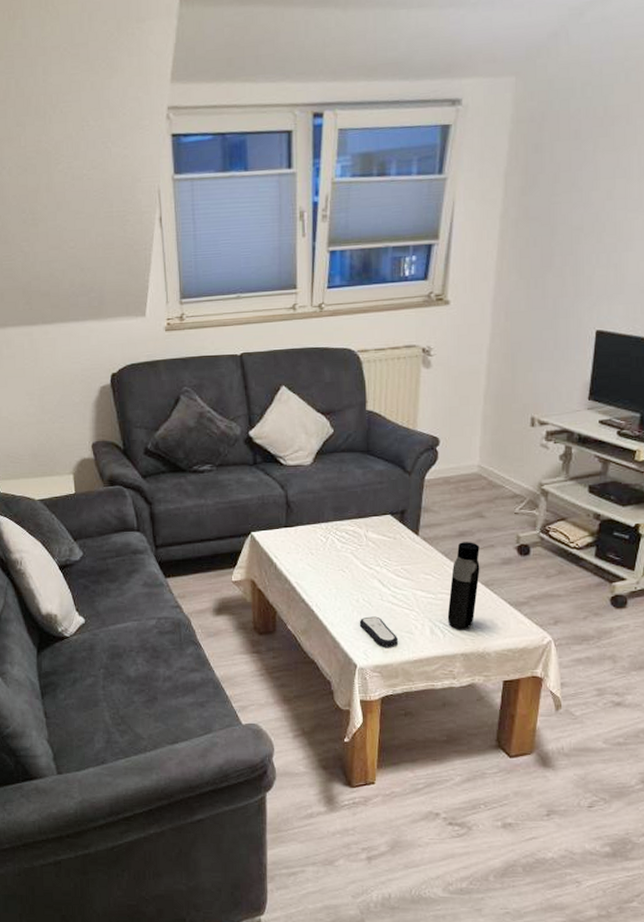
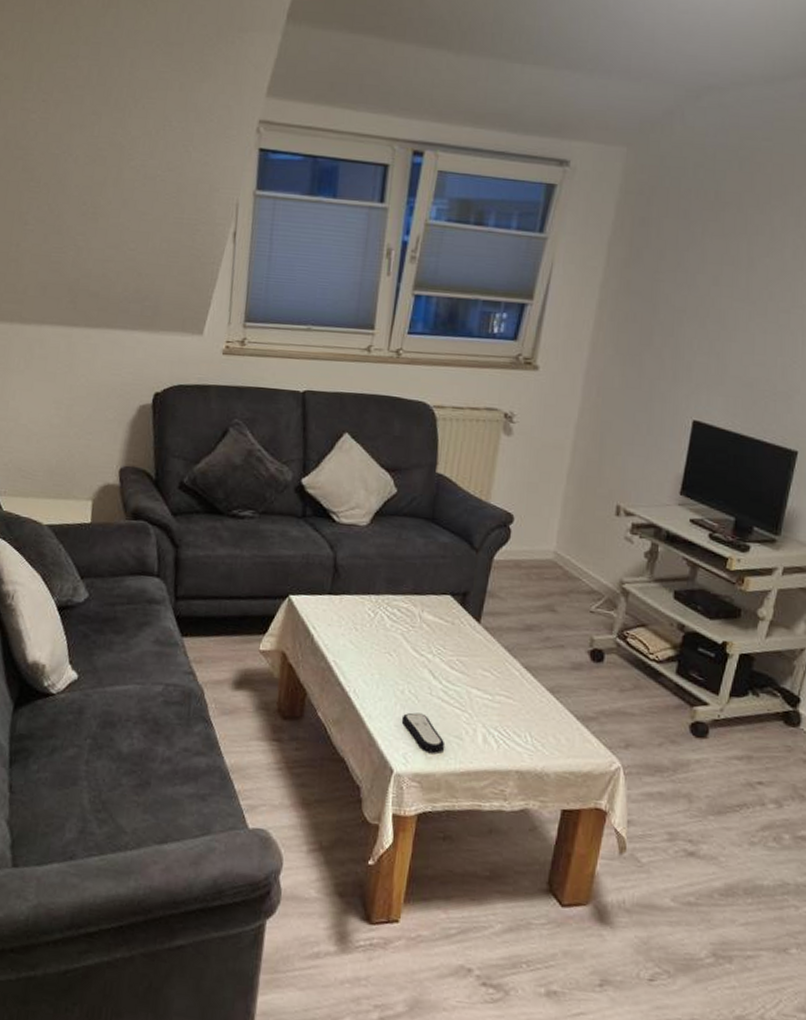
water bottle: present [447,542,480,629] -> none [504,637,548,742]

